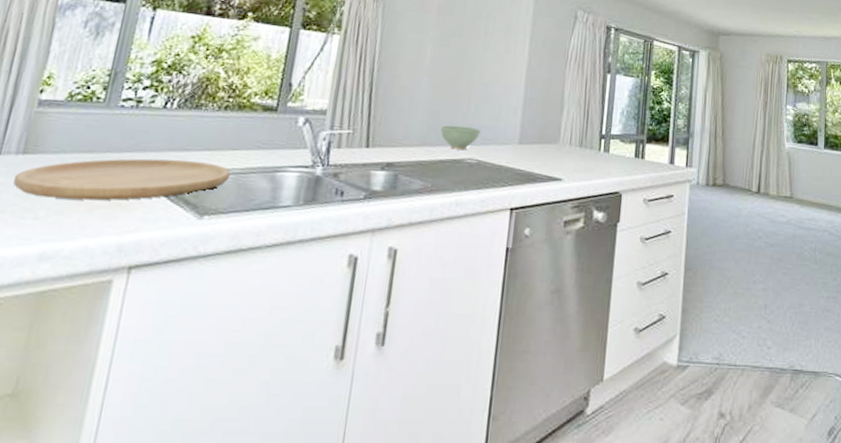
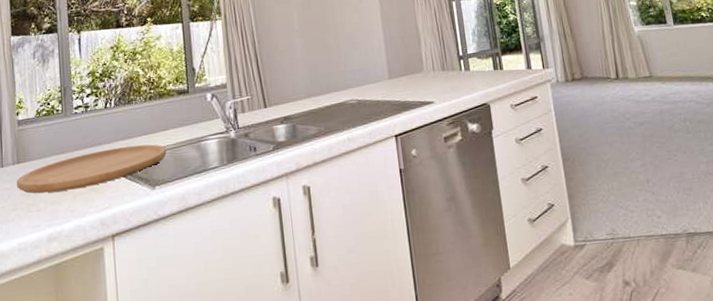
bowl: present [440,125,481,150] -> none [320,72,355,95]

